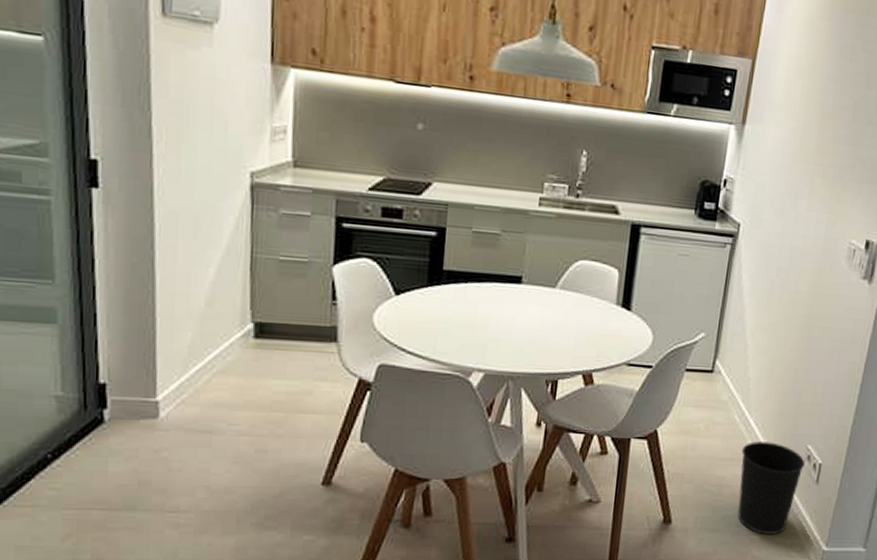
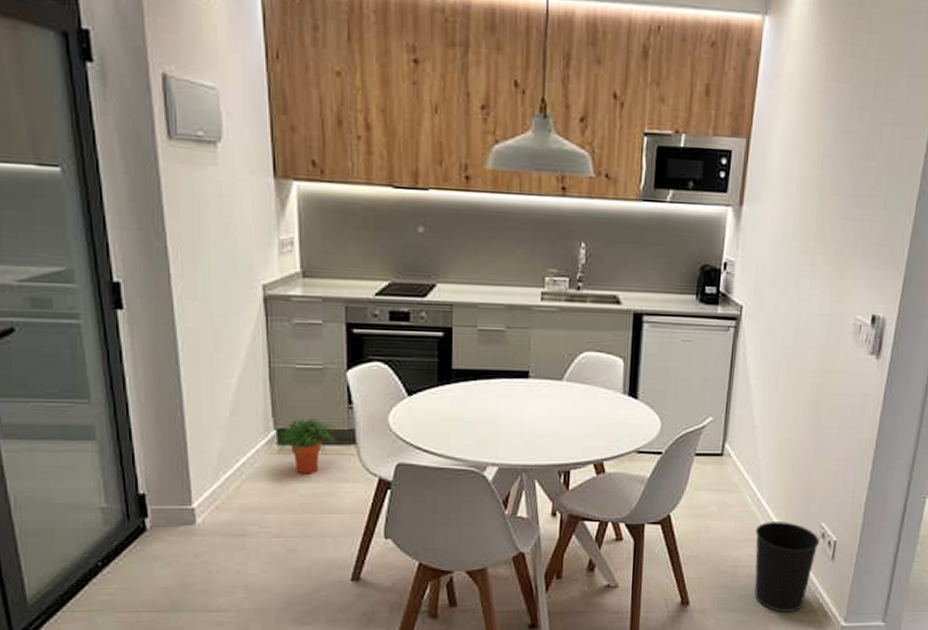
potted plant: none [250,312,319,371] -> present [274,418,338,474]

